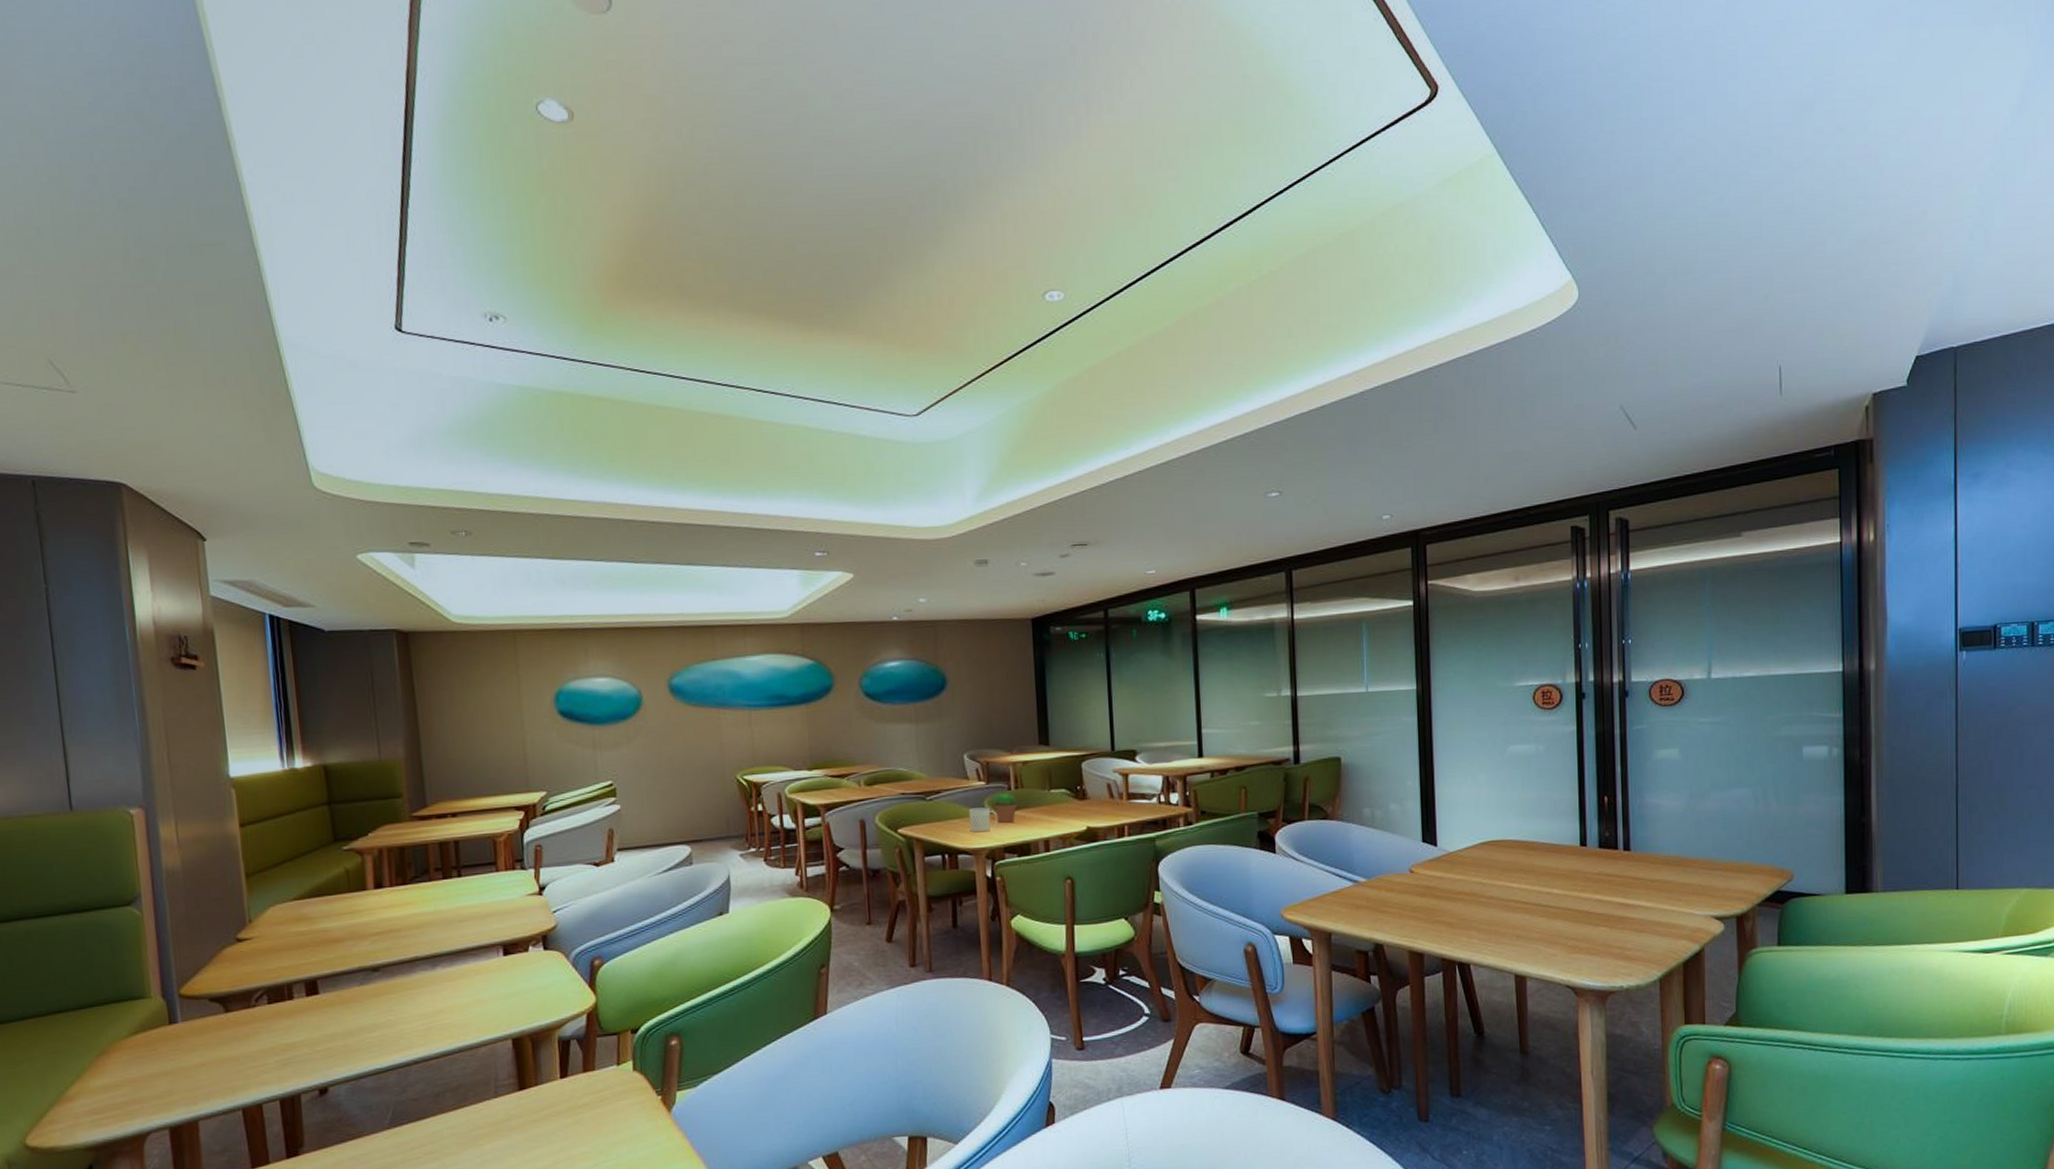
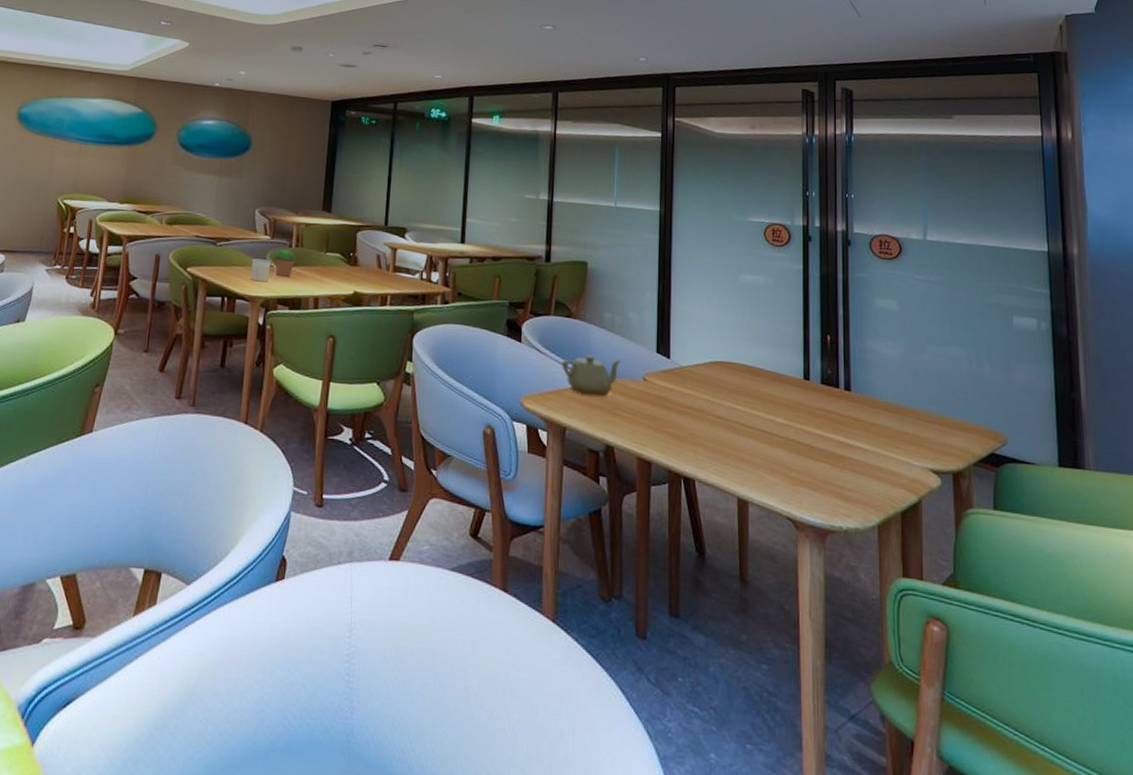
teapot: none [1321,855,1386,897] -> present [561,355,622,397]

